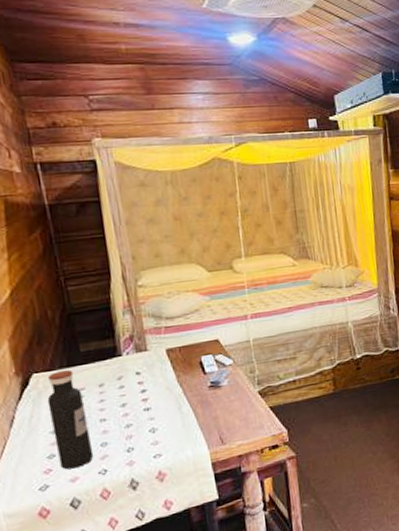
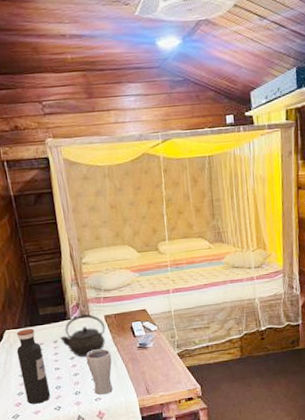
kettle: none [108,348,168,404] -> present [60,314,106,358]
drinking glass: none [141,391,178,450] -> present [86,349,114,395]

